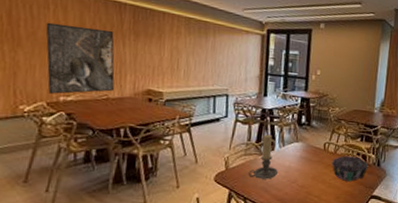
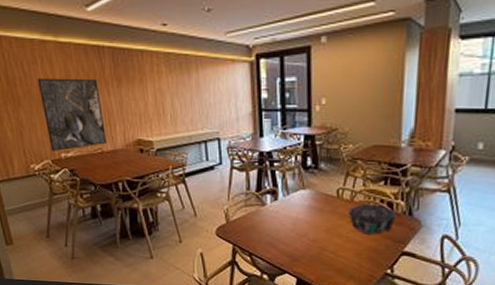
candle holder: present [248,134,278,179] -> none [251,181,284,233]

